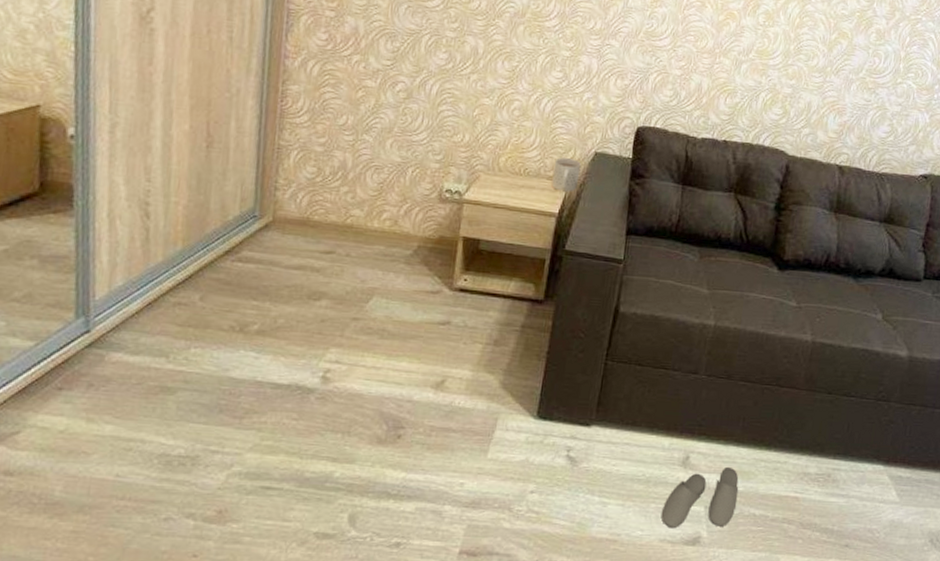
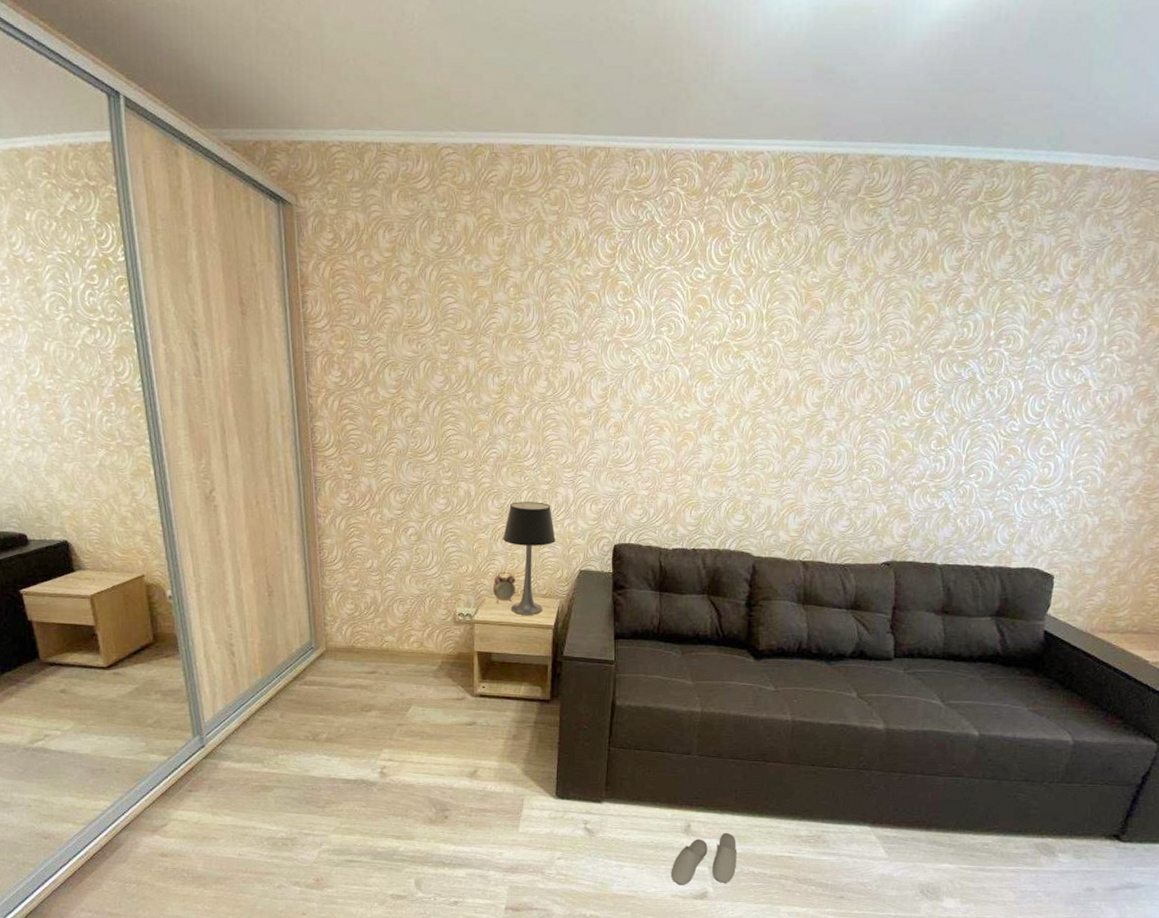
alarm clock: none [490,145,519,181] -> present [492,571,515,603]
table lamp: none [509,66,572,199] -> present [503,502,556,615]
mug: present [551,157,581,192] -> none [546,578,569,607]

